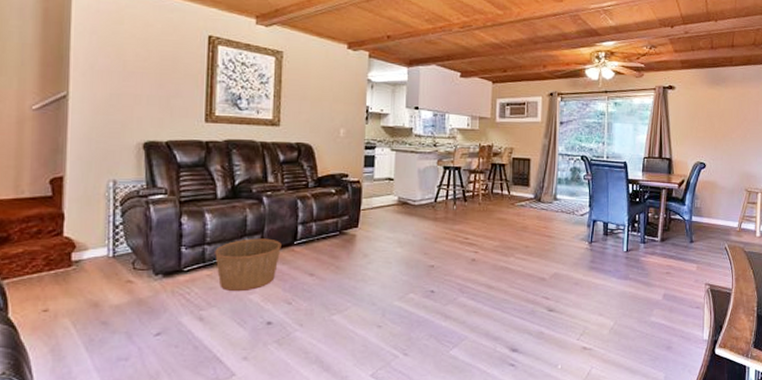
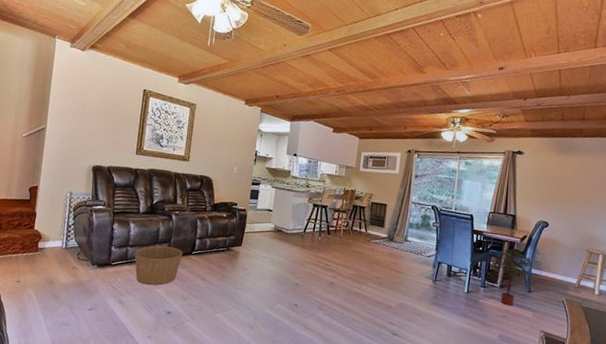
potted tree: none [655,197,693,261] -> present [496,249,533,306]

